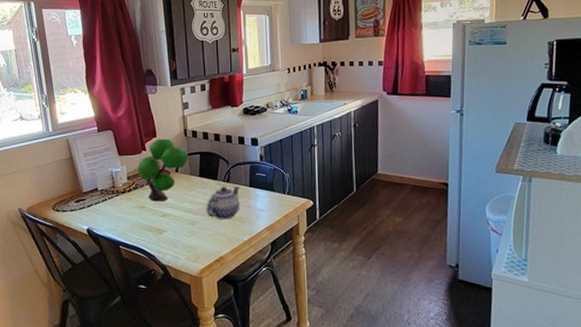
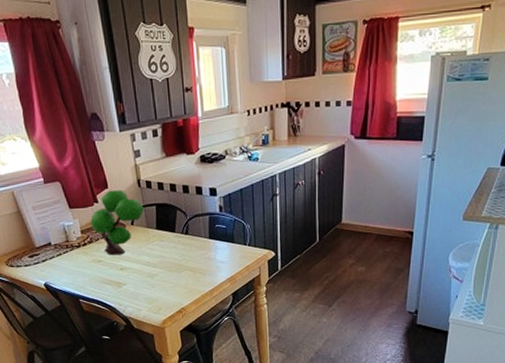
teapot: present [206,186,240,220] -> none [165,238,200,272]

